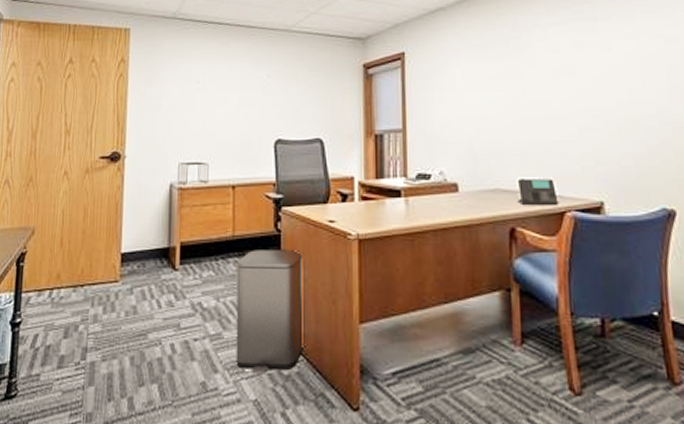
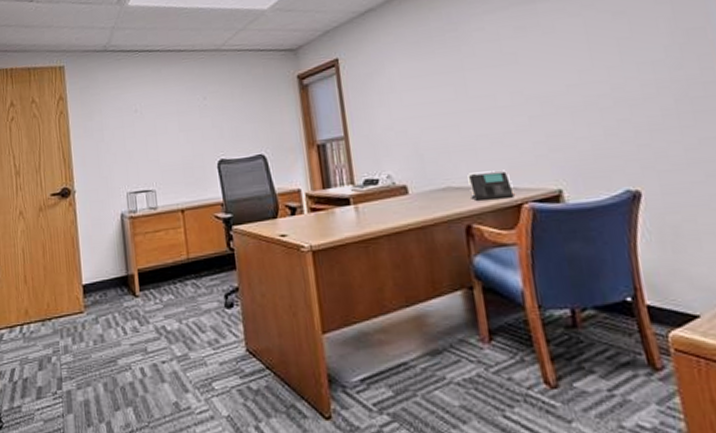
pedal bin: present [236,248,305,373] -> none [195,266,270,390]

